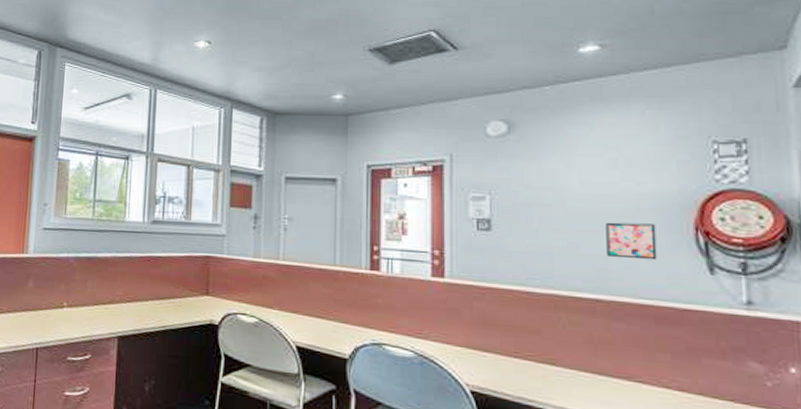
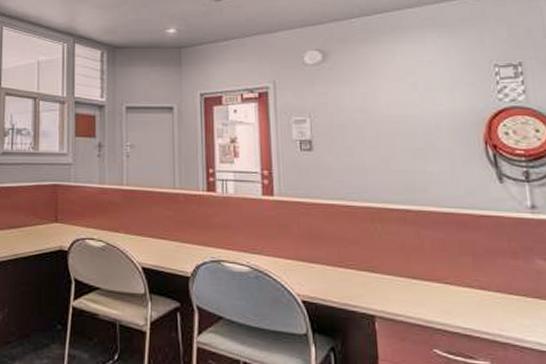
wall art: present [606,222,657,260] -> none [410,139,455,172]

